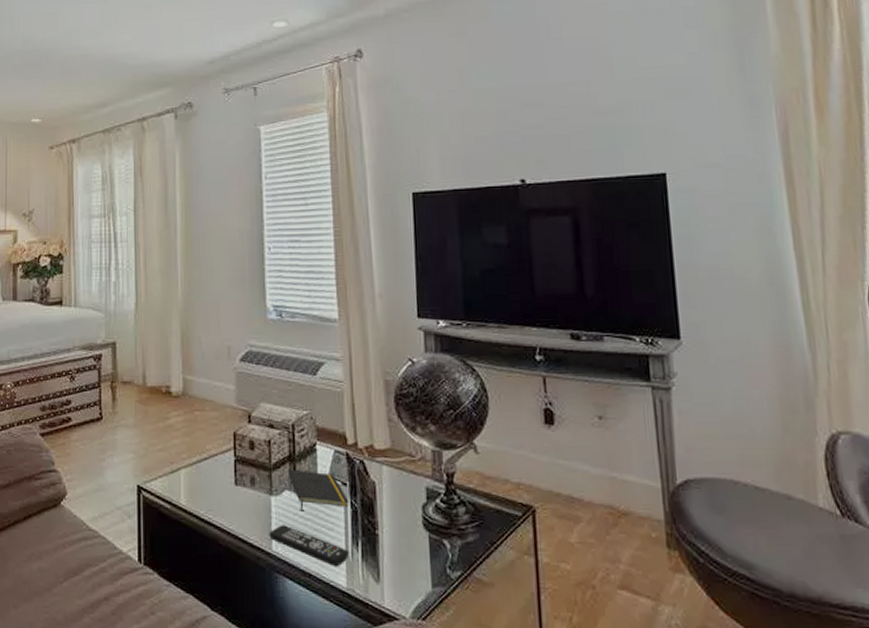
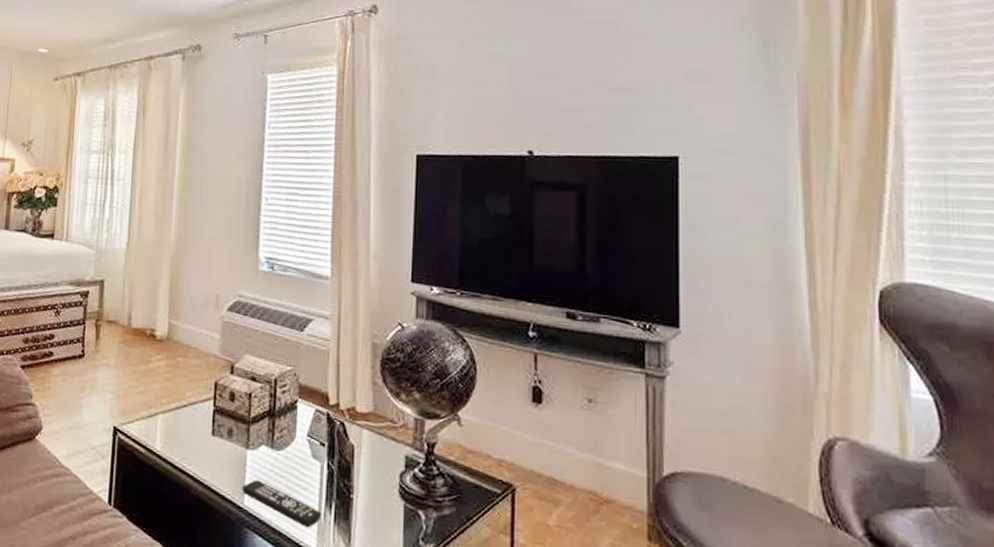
notepad: present [288,469,349,511] -> none [267,424,326,469]

